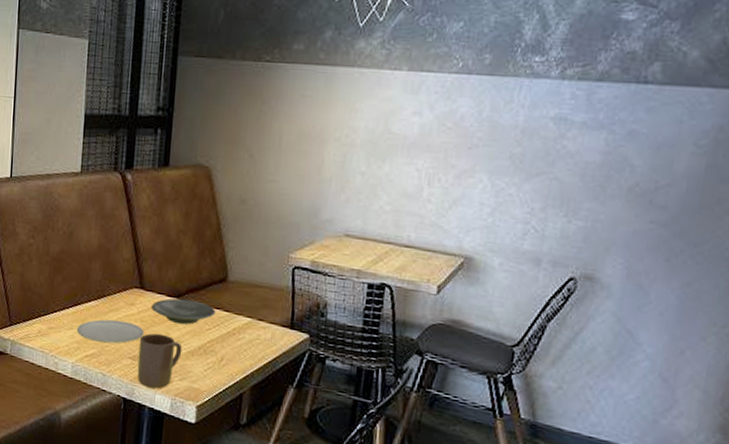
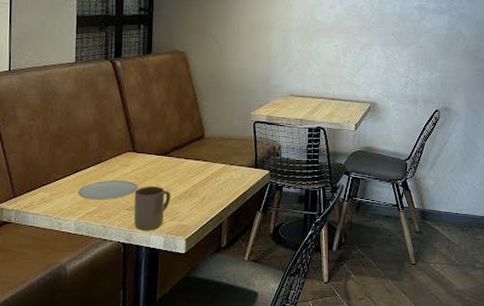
saucer: present [150,298,216,325] -> none [142,156,197,175]

